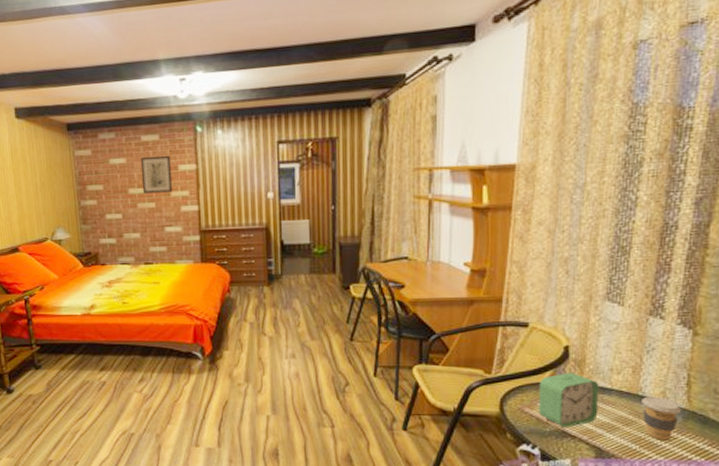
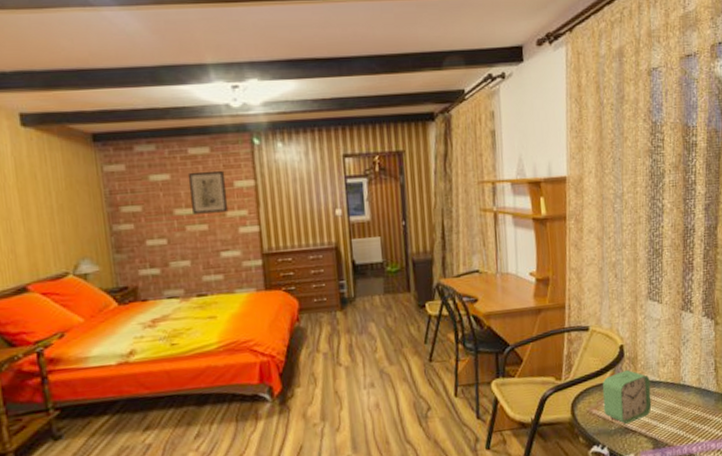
coffee cup: present [642,396,682,441] -> none [683,383,714,424]

